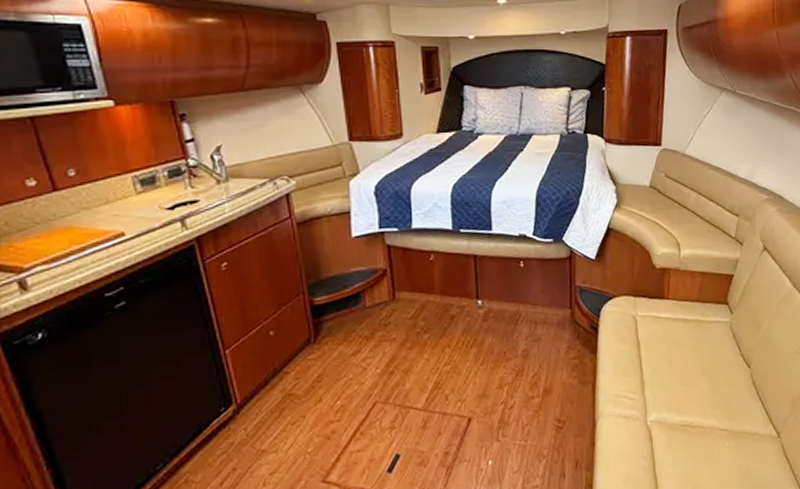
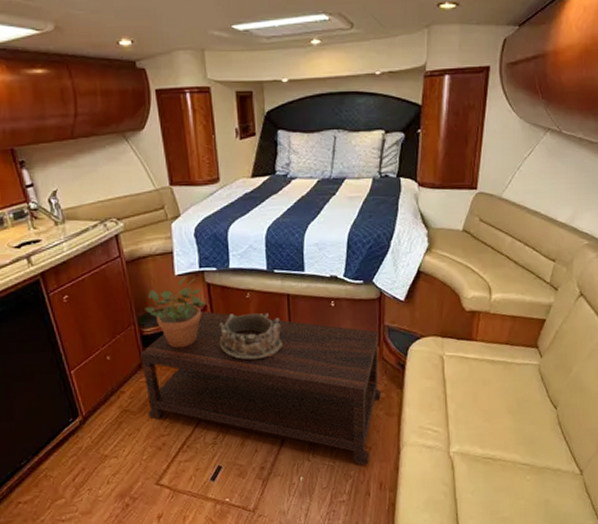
coffee table: none [310,276,575,442] -> present [140,311,382,465]
potted plant: none [316,239,386,319] -> present [145,277,206,348]
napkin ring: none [400,276,469,330] -> present [219,313,282,361]

